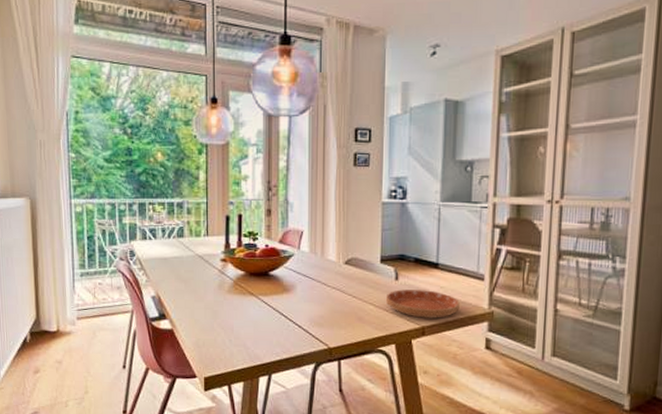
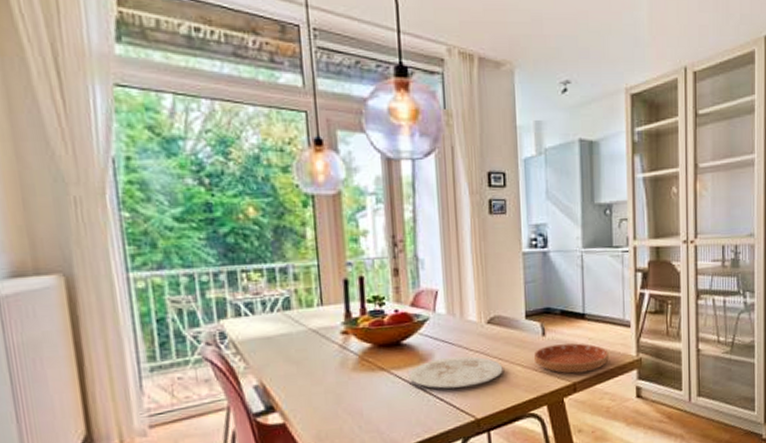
plate: none [273,290,356,318] -> present [409,356,503,389]

